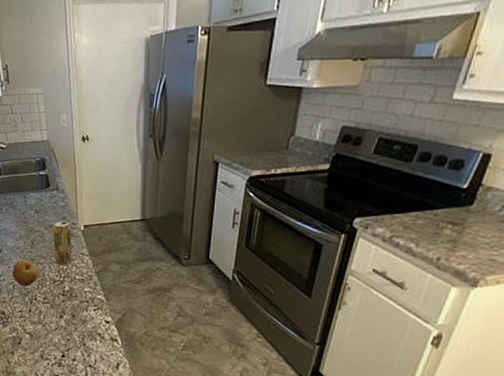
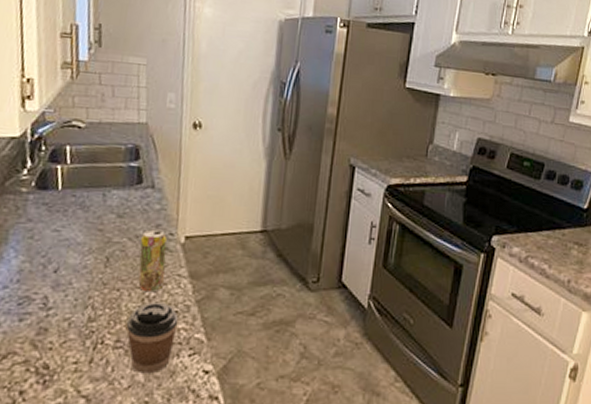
apple: present [12,259,38,287] -> none [69,283,111,324]
coffee cup: none [49,272,85,321] -> present [126,301,179,374]

